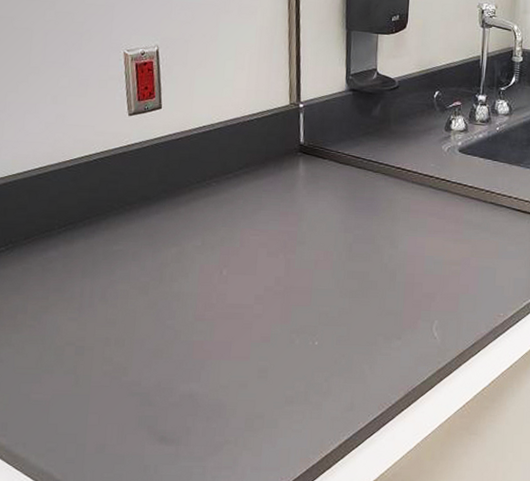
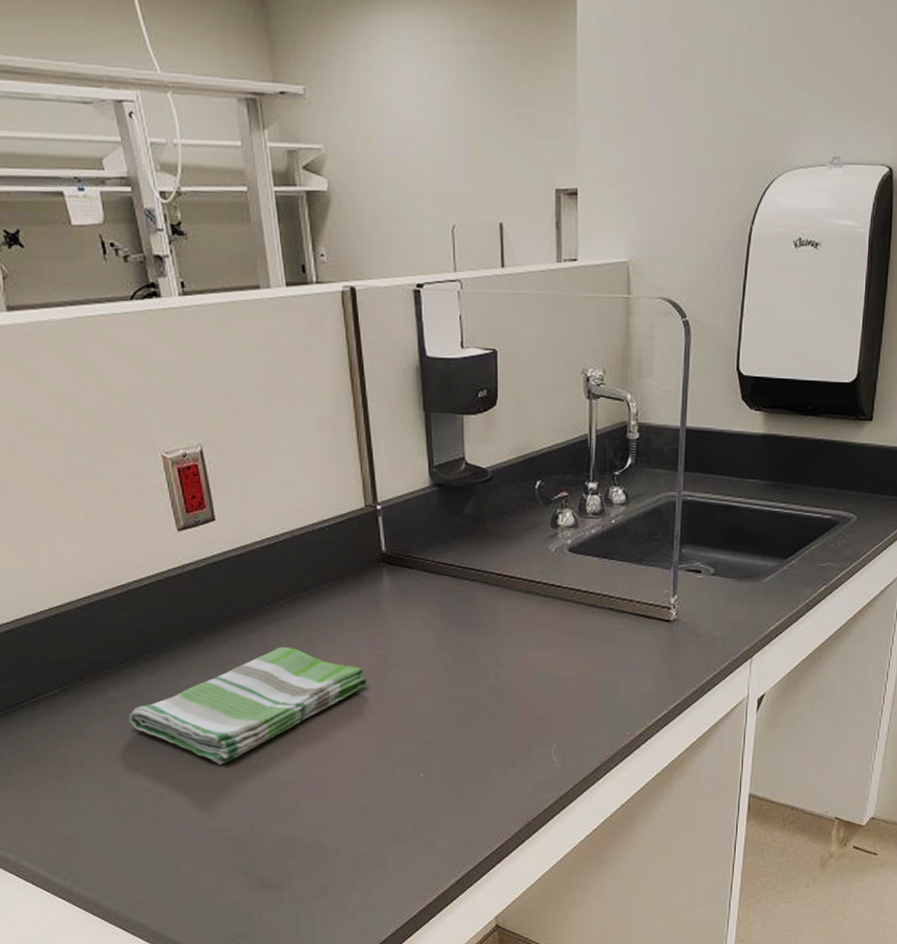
dish towel: none [62,220,277,324] -> present [128,646,367,765]

